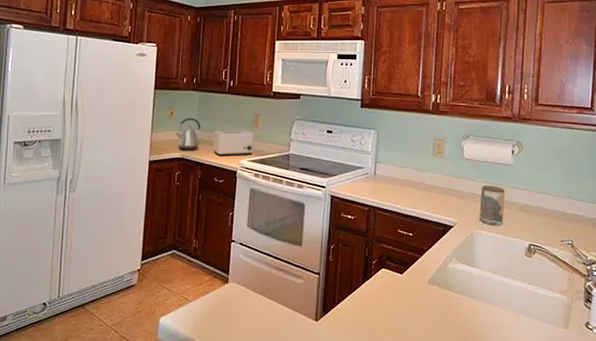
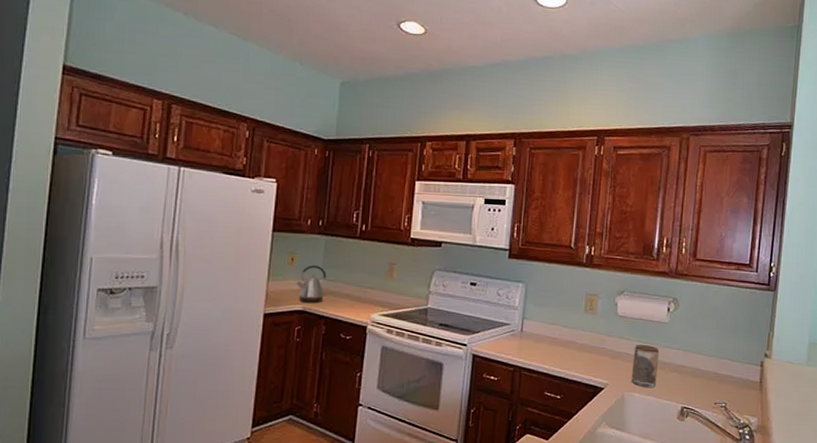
toaster: present [213,129,254,157] -> none [339,280,388,310]

